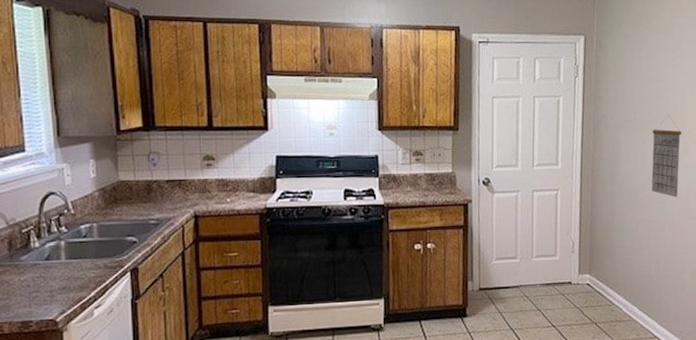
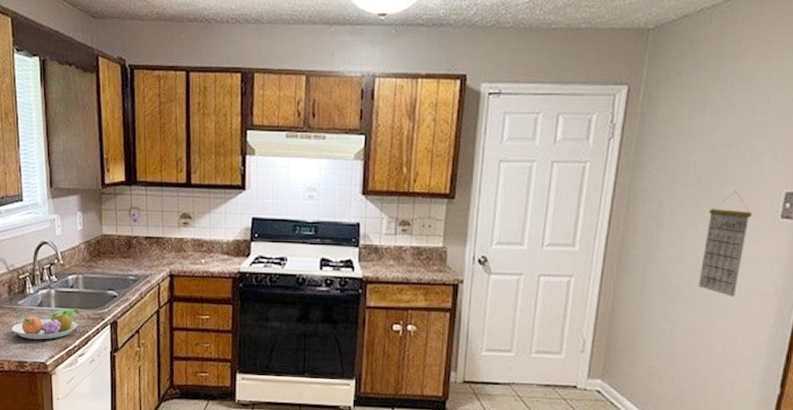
fruit bowl: none [13,258,95,297] -> present [11,308,80,340]

